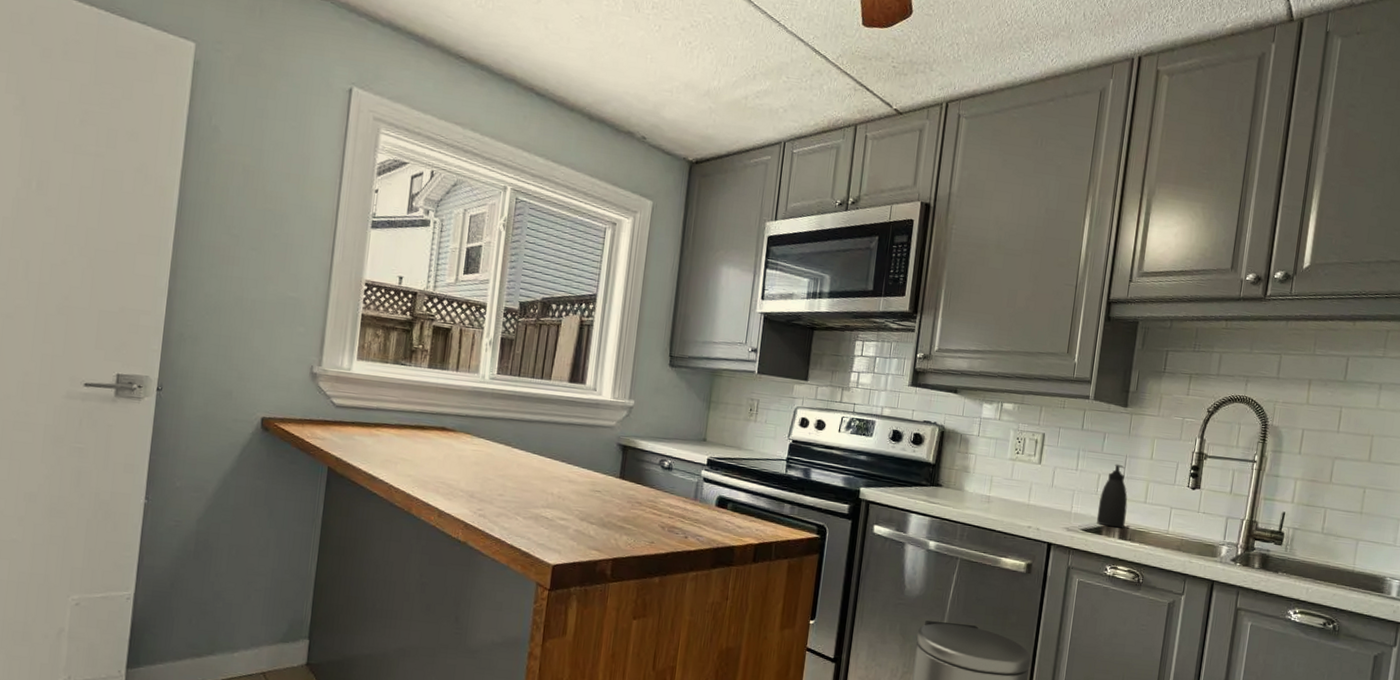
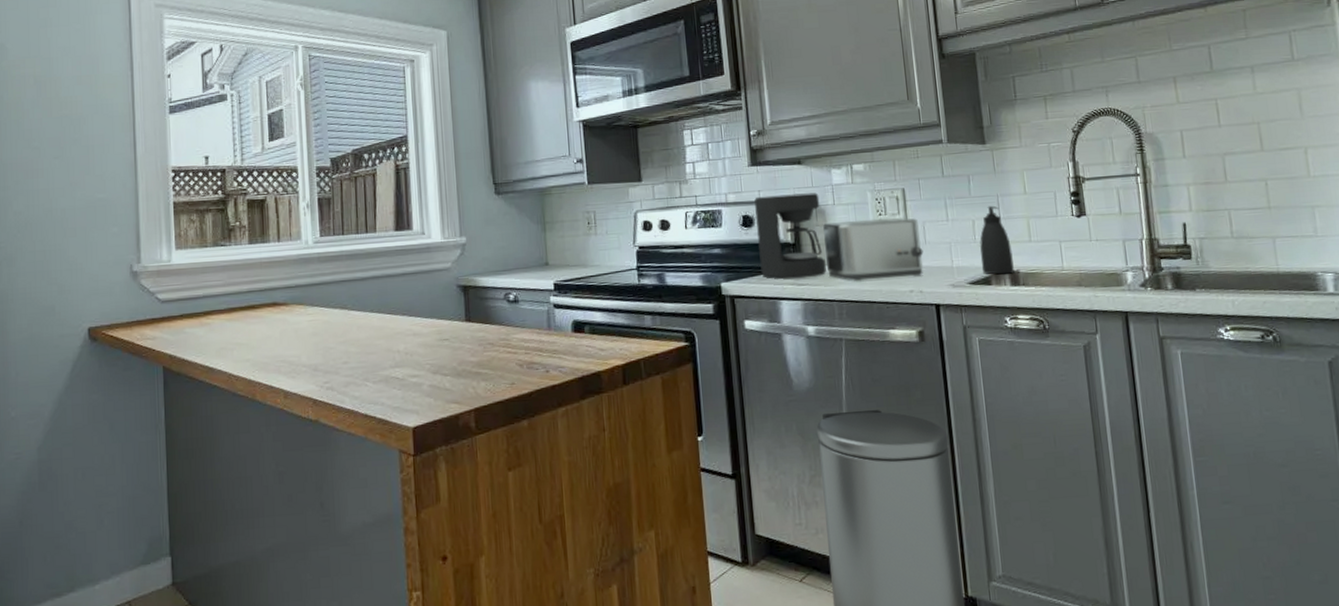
coffee maker: none [898,415,967,498] -> present [754,192,827,279]
toaster: none [959,451,1050,515] -> present [823,217,924,281]

